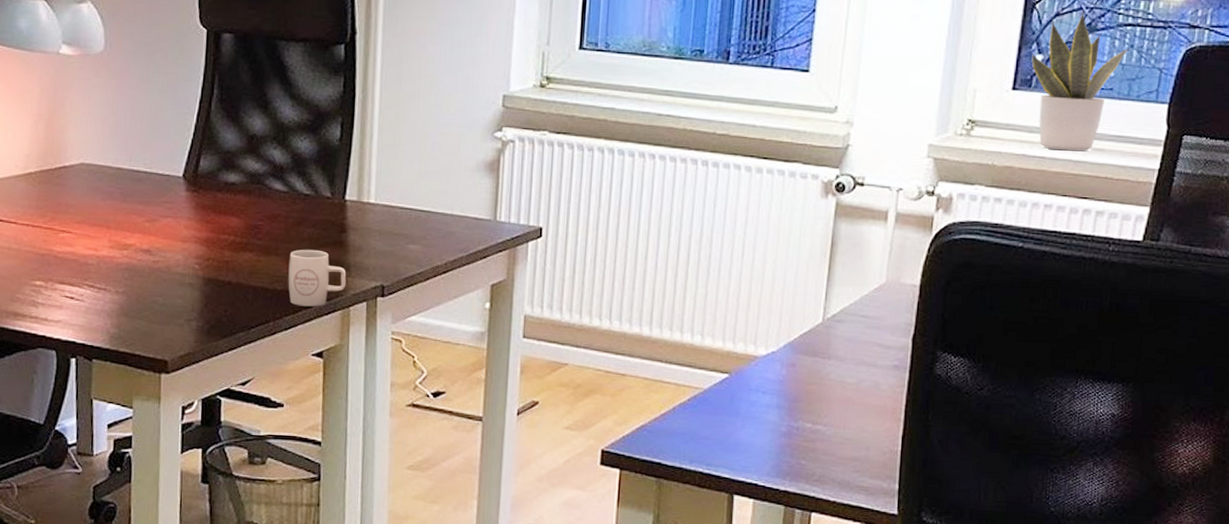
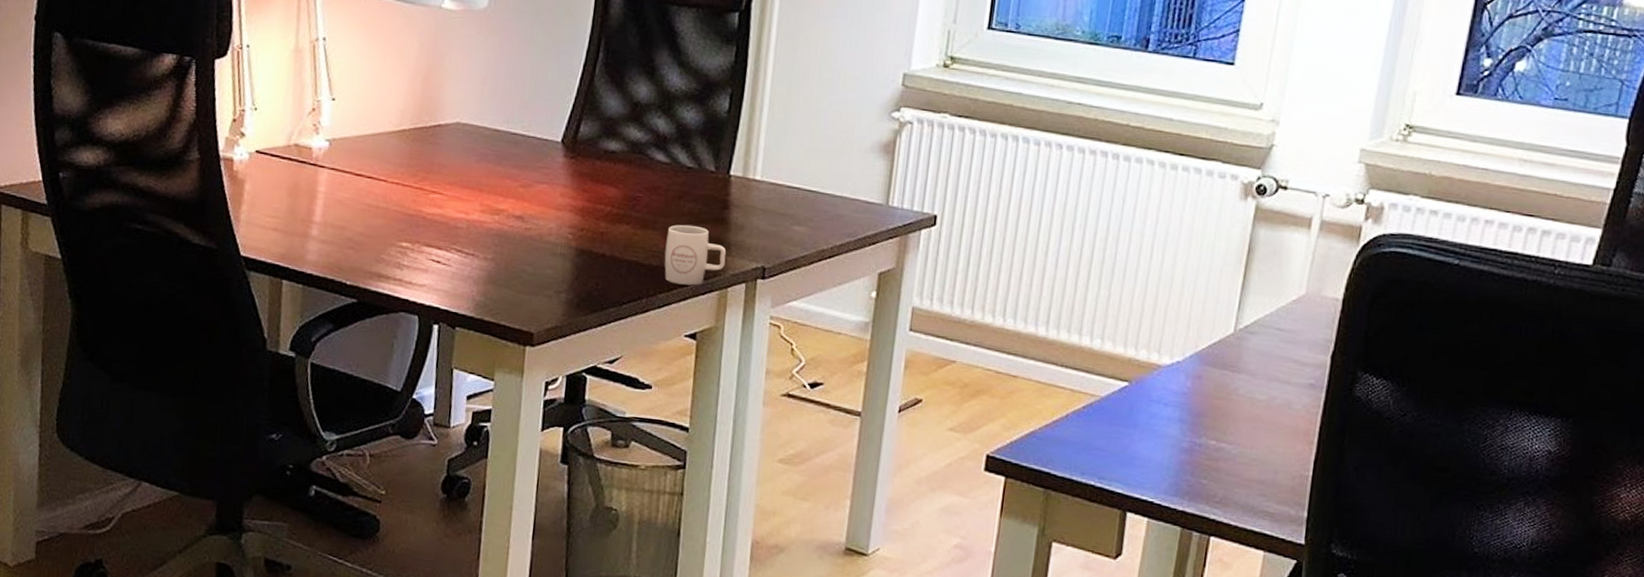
potted plant: present [1031,11,1130,152] -> none [1479,14,1589,166]

